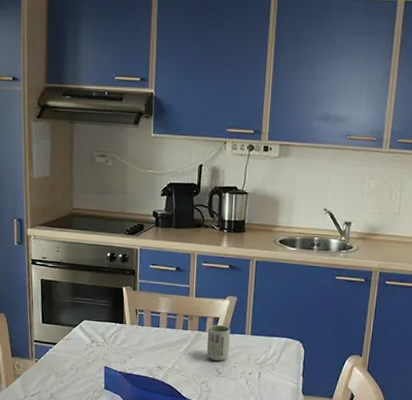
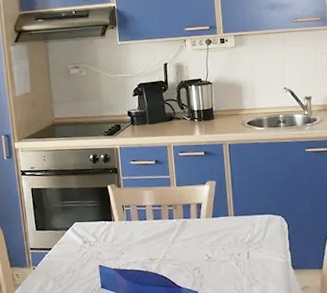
cup: present [206,325,230,361] -> none [192,210,216,246]

